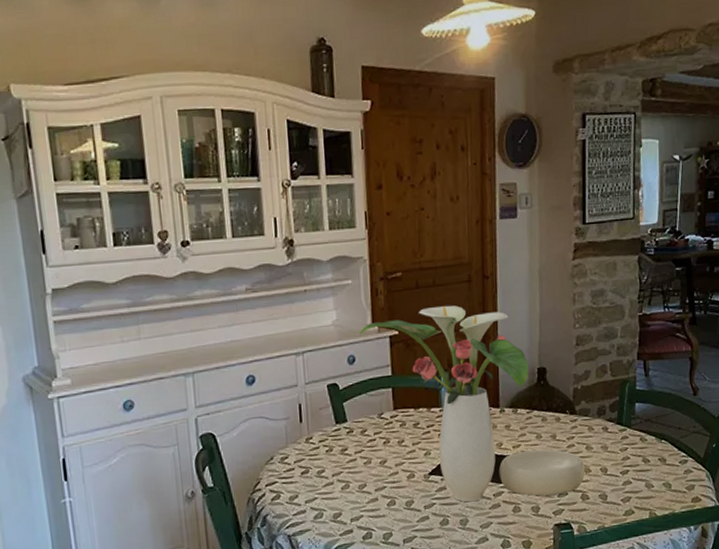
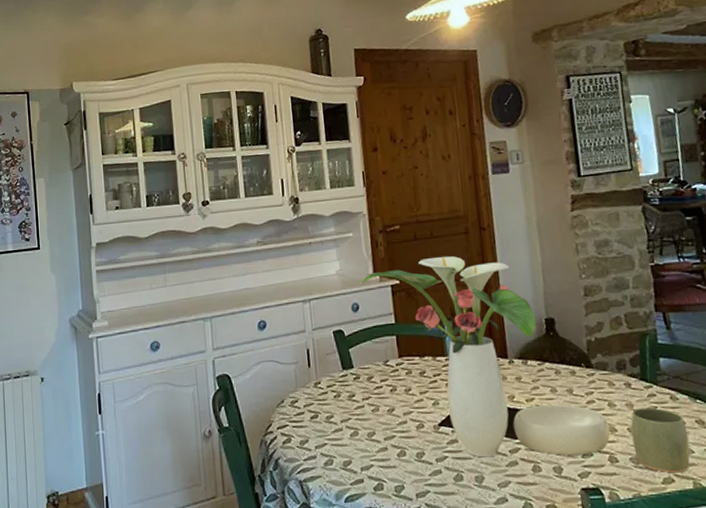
mug: none [603,448,651,506] -> present [630,407,690,473]

